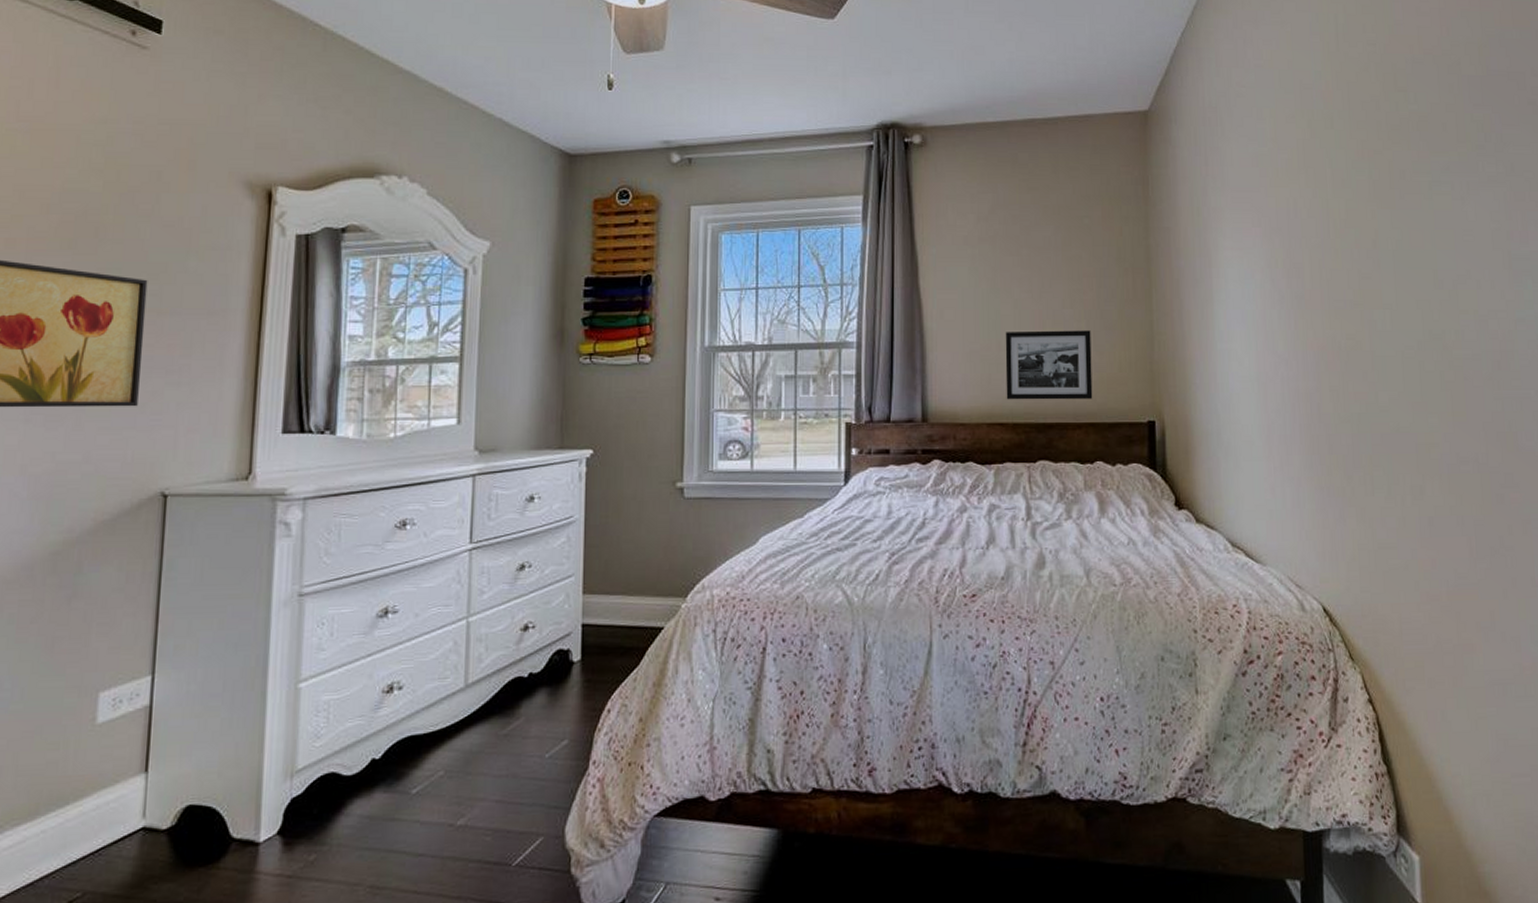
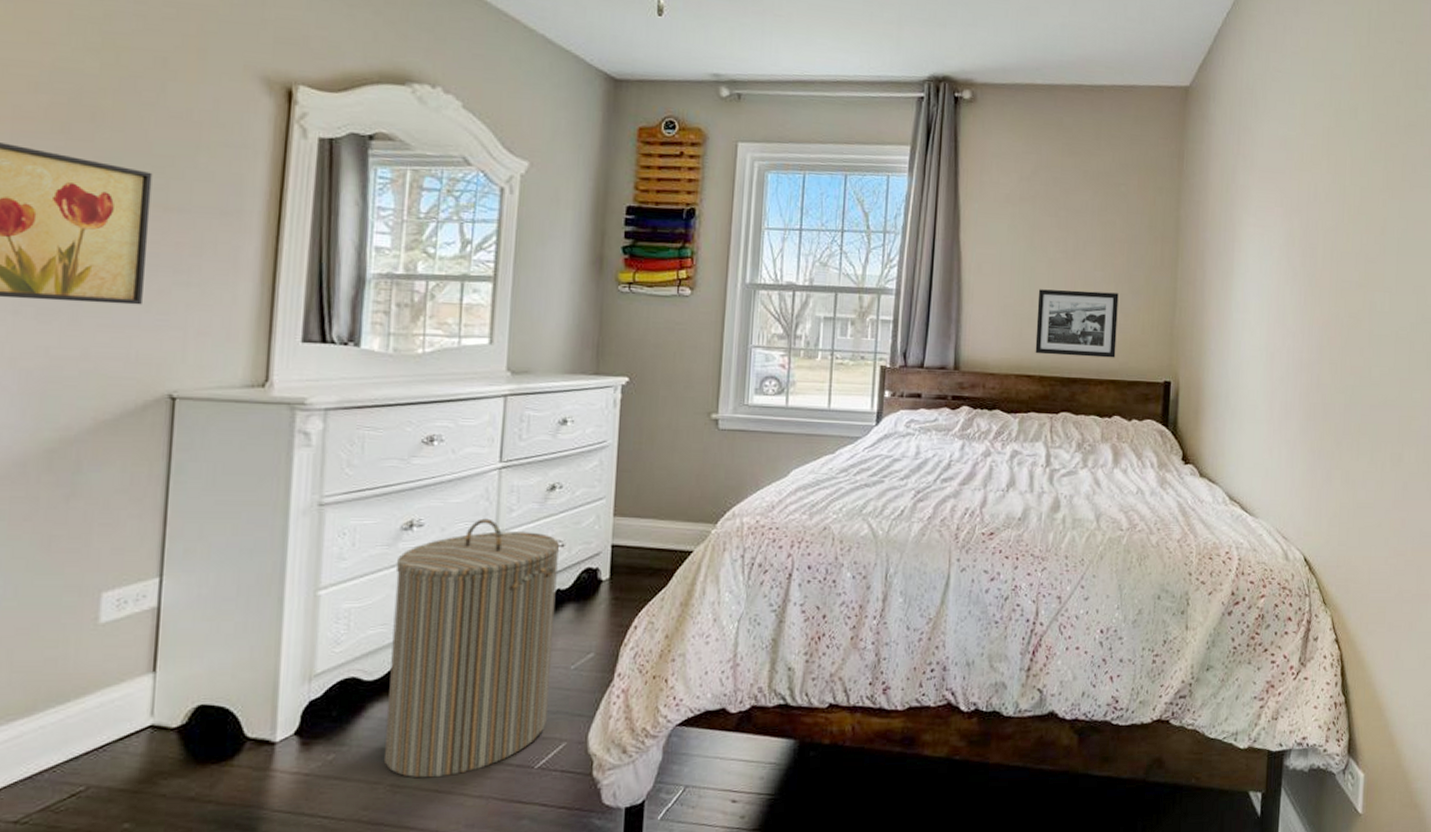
laundry hamper: none [363,602,531,879] -> present [383,518,560,778]

